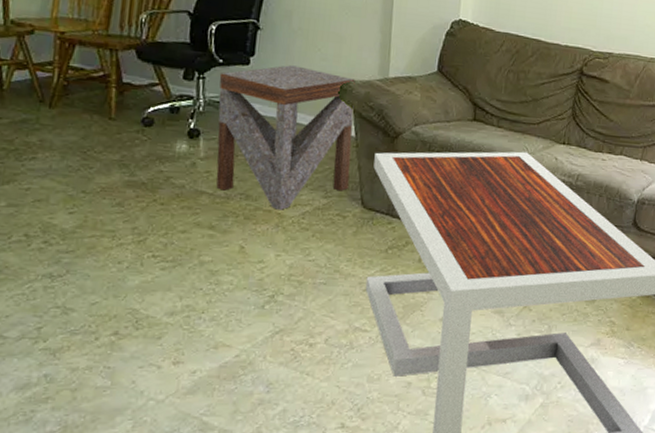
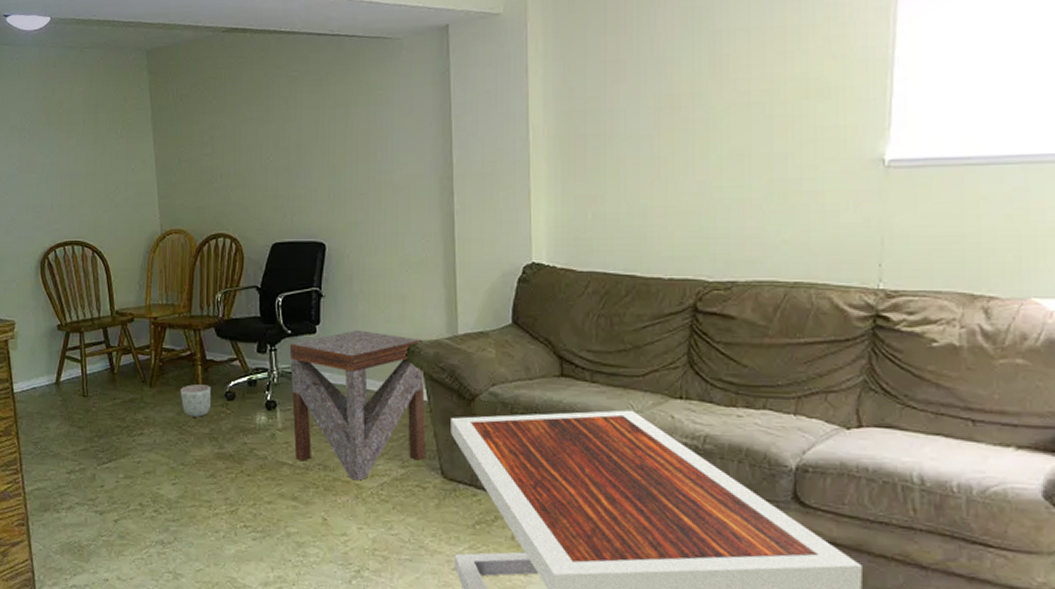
planter: none [87,107,126,143] -> present [180,384,211,417]

